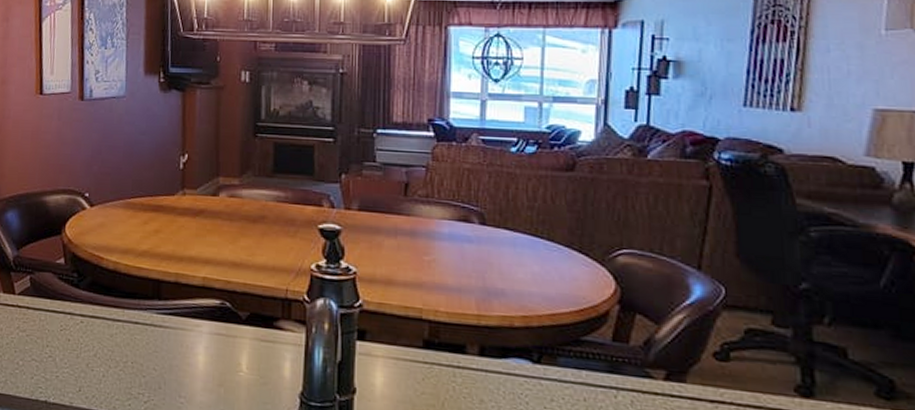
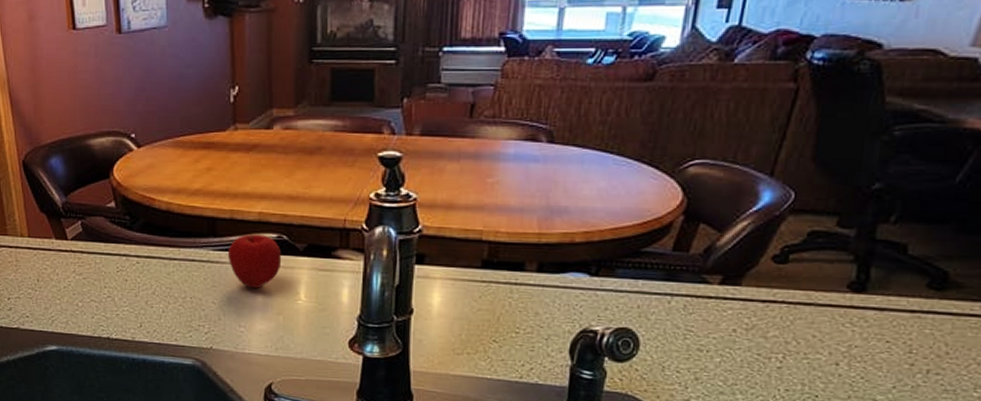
apple: none [170,299,225,358] -> present [227,234,282,290]

